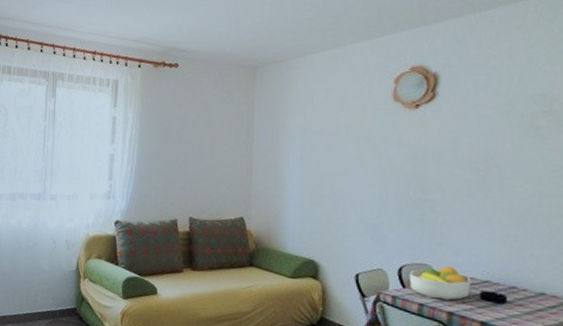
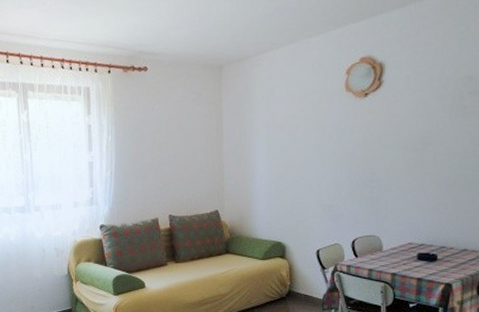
fruit bowl: present [409,266,472,301] -> none [360,235,410,264]

